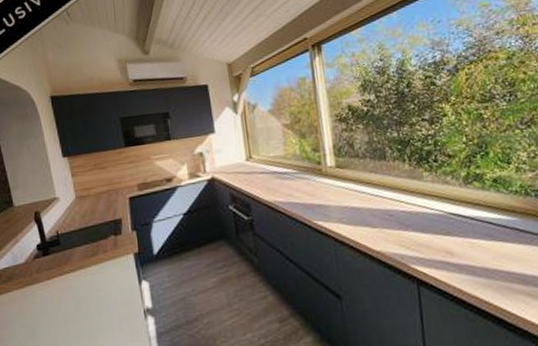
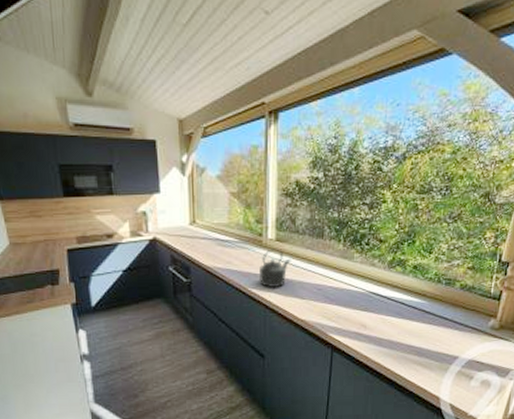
kettle: none [322,175,356,219] -> present [259,248,291,288]

